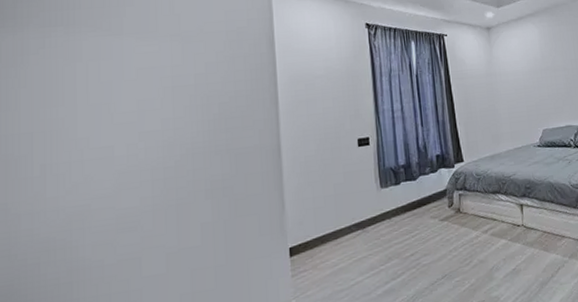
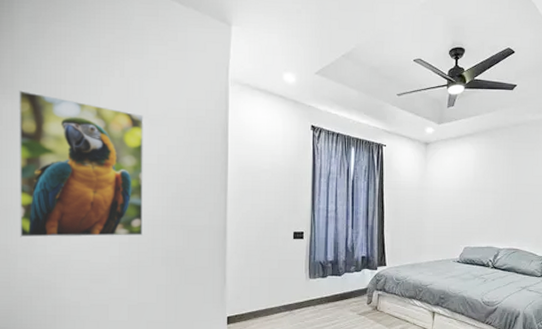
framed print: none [22,21,180,192] -> present [19,90,143,238]

